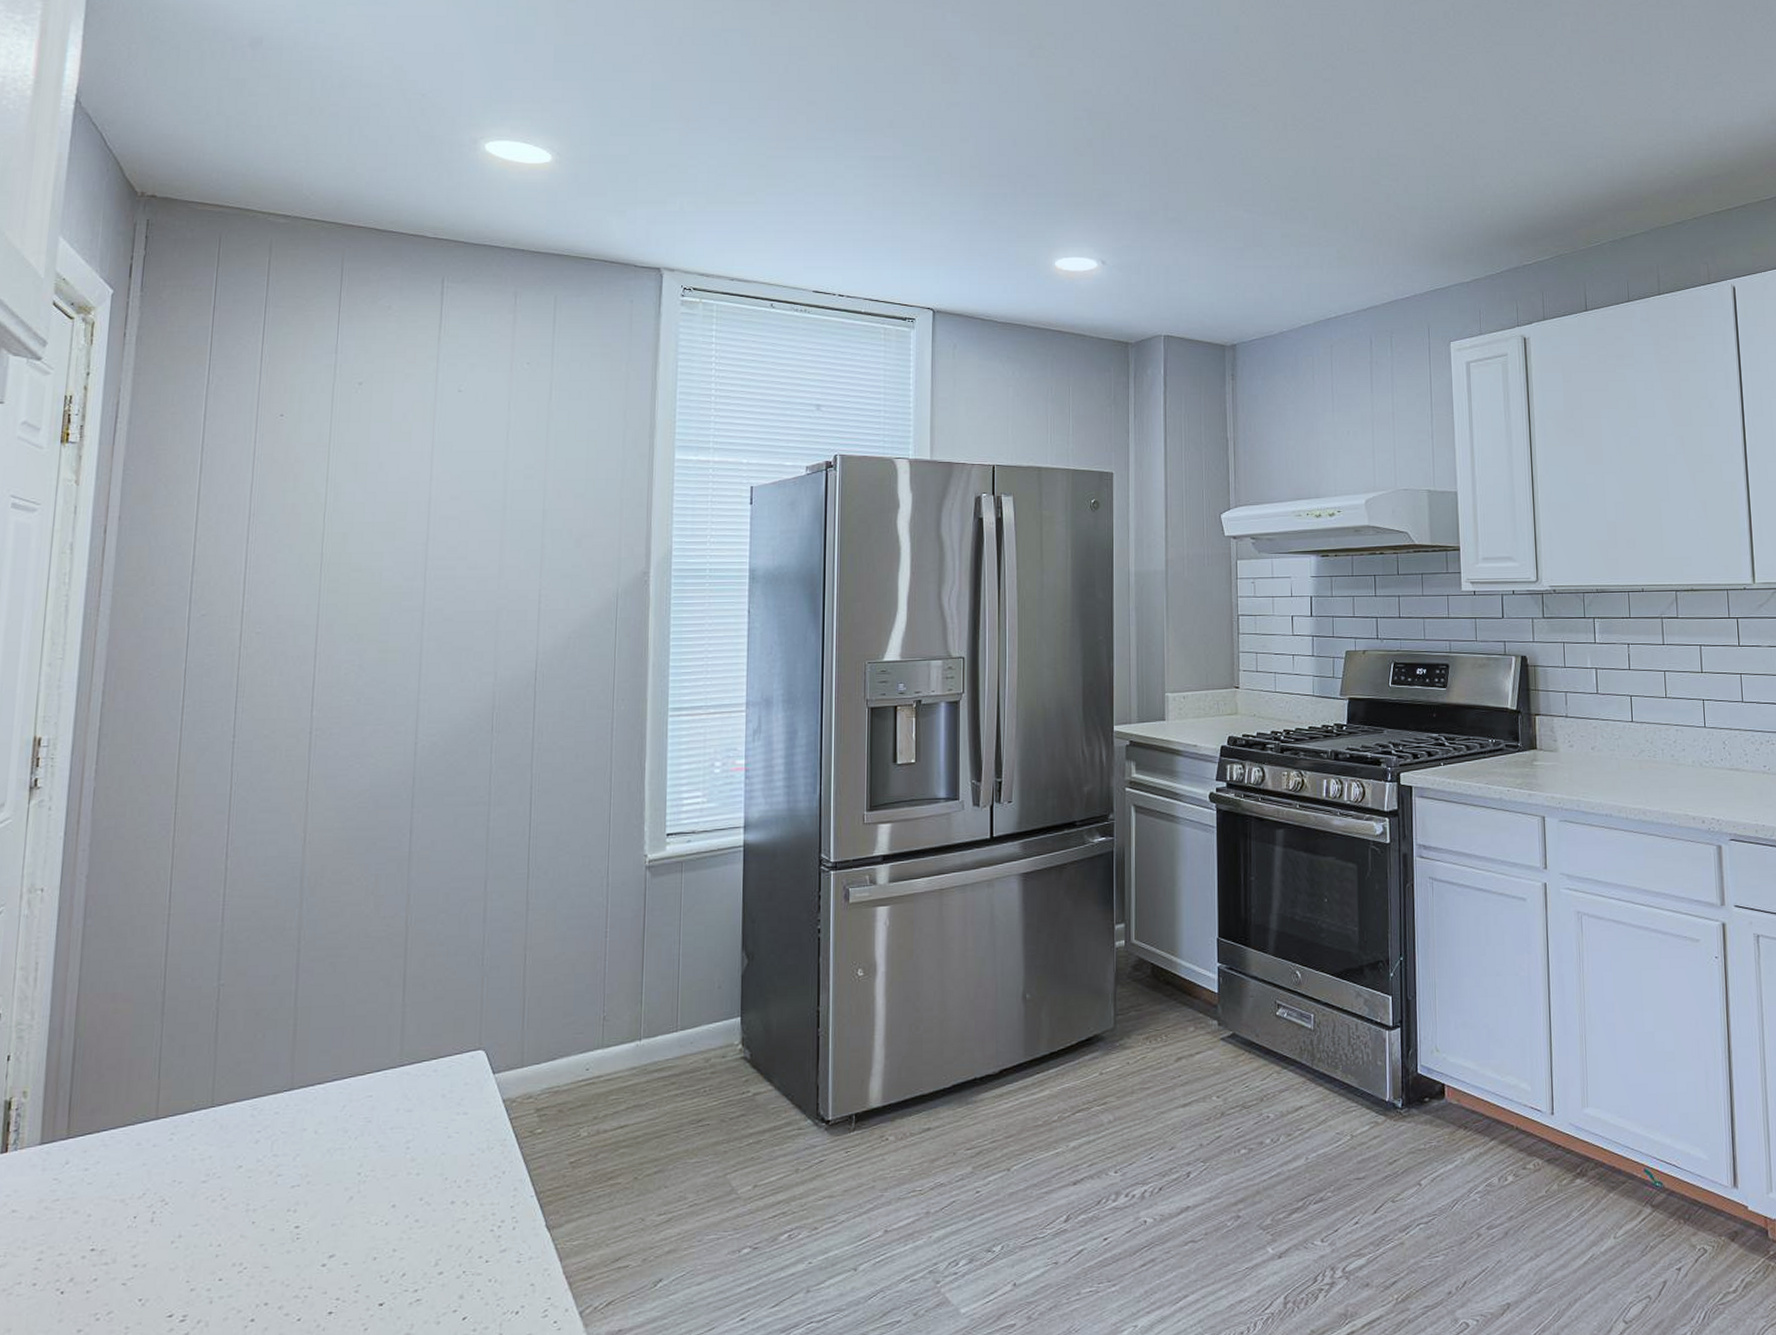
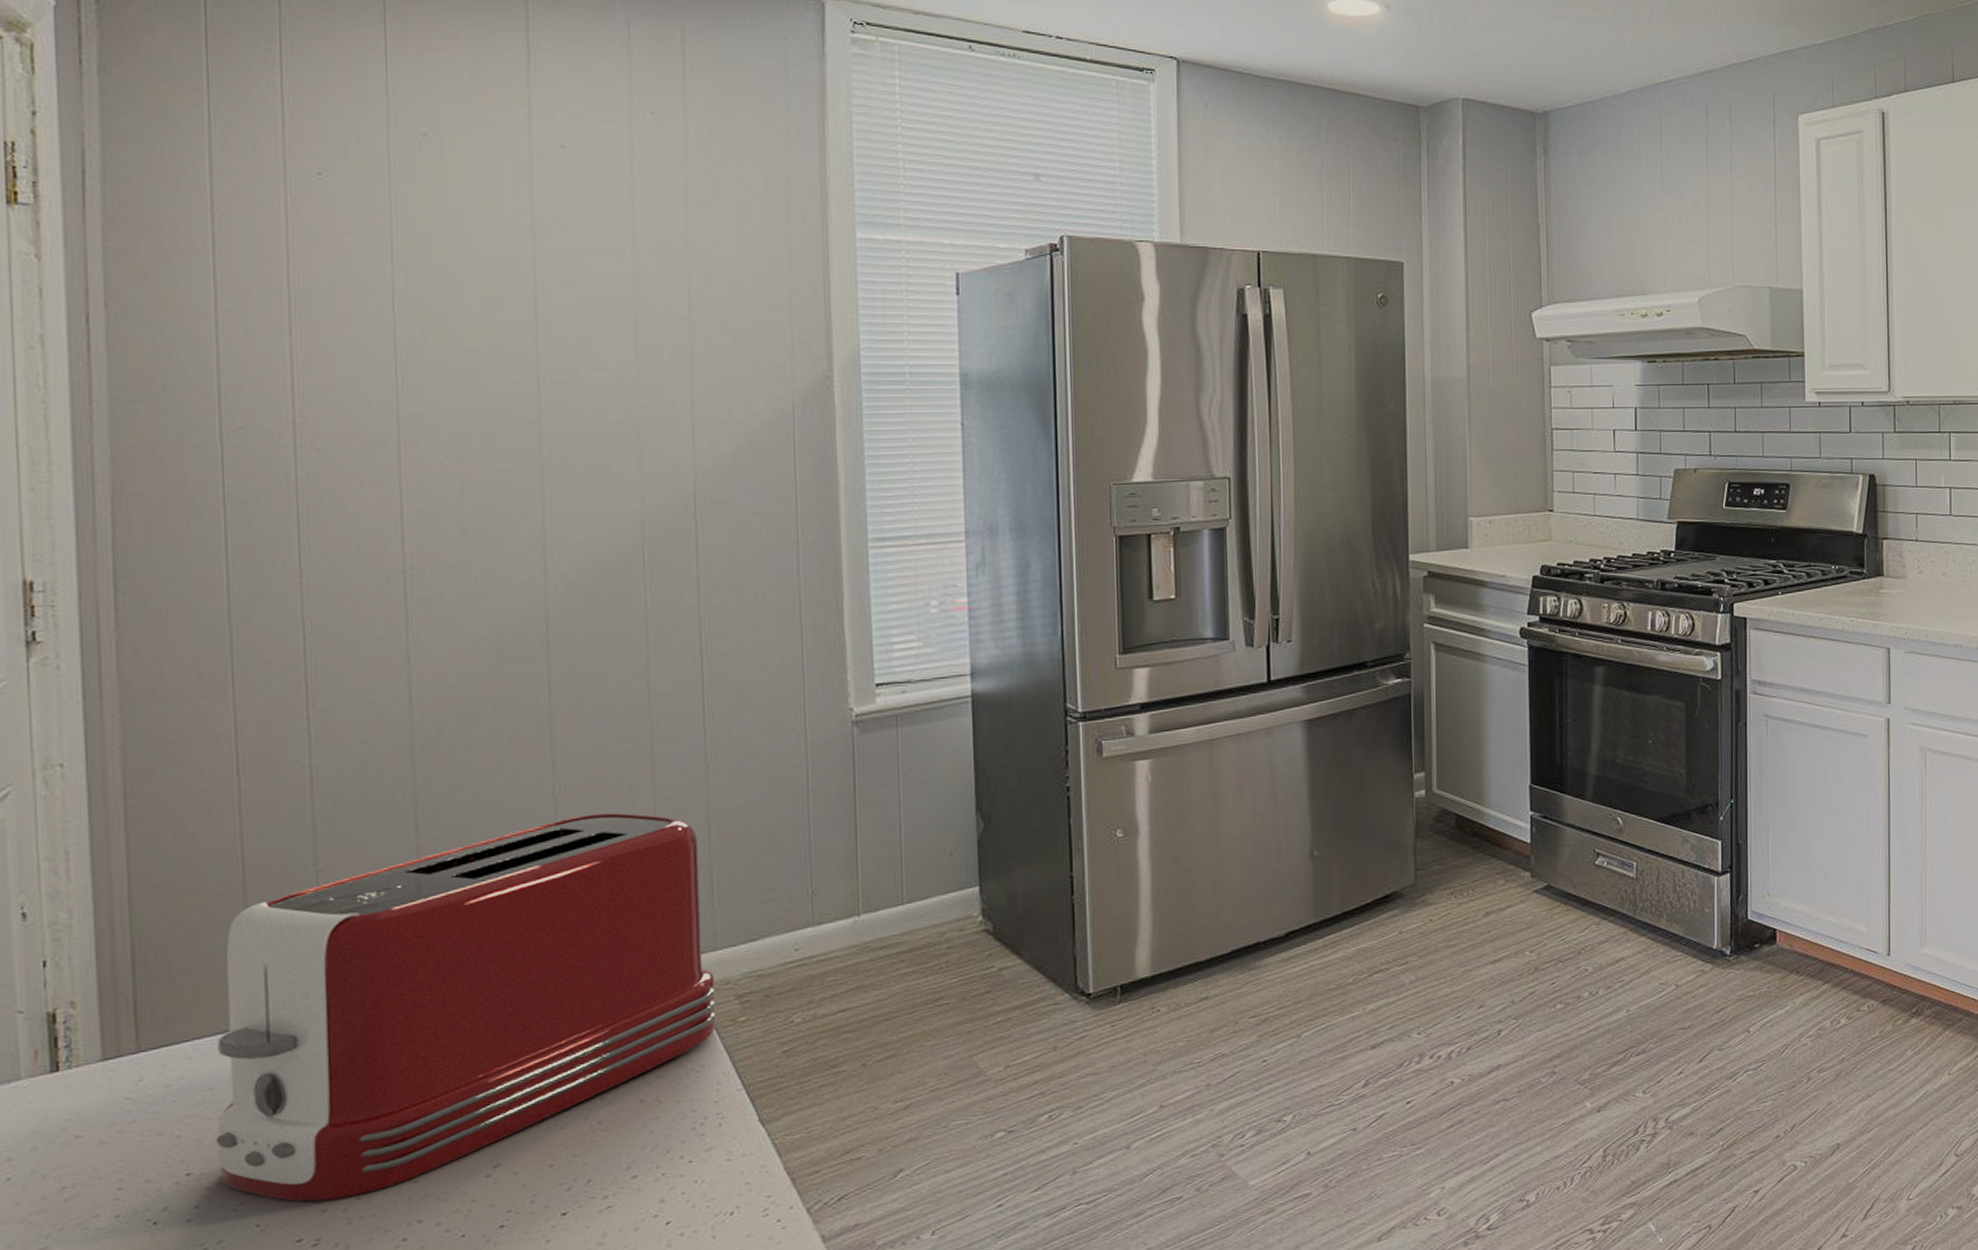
toaster: none [117,942,520,1281] -> present [216,813,717,1202]

